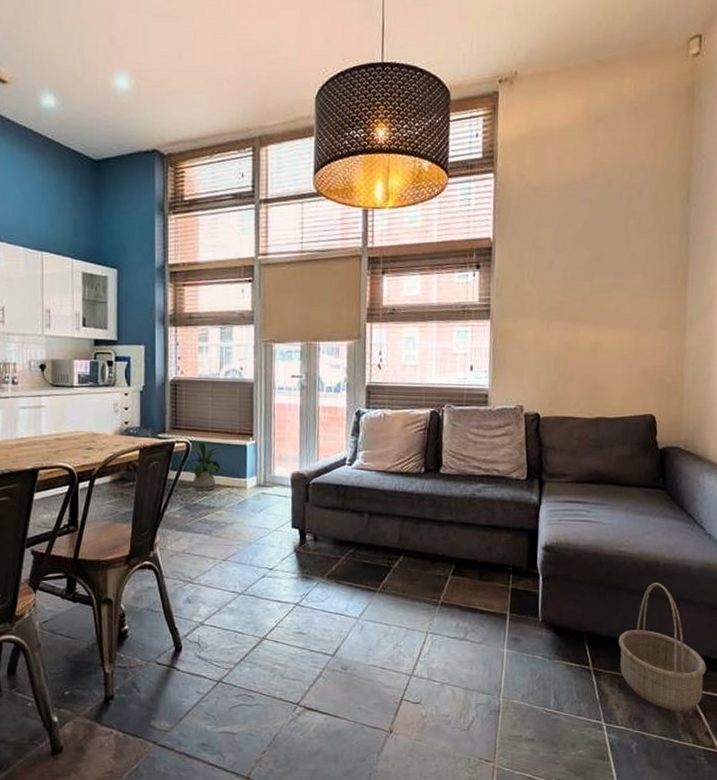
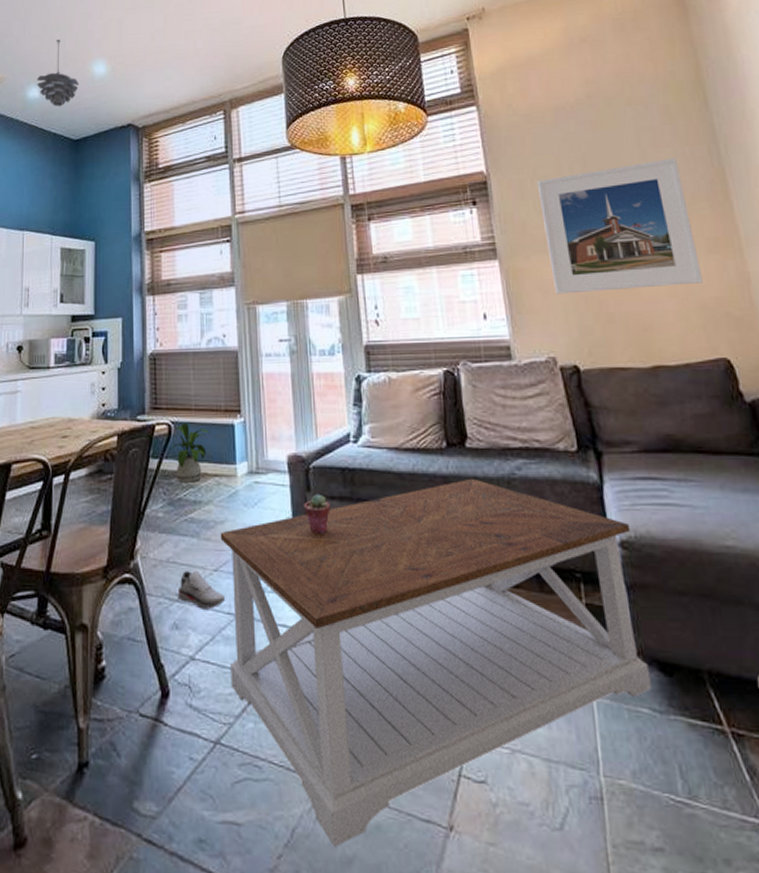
pendant light: none [51,41,100,121] -> present [36,39,80,107]
shoe: none [191,559,232,589] -> present [177,570,226,609]
coffee table: none [229,496,554,745] -> present [220,478,653,847]
potted succulent: none [302,504,324,535] -> present [304,493,330,534]
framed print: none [532,243,654,354] -> present [536,158,703,294]

